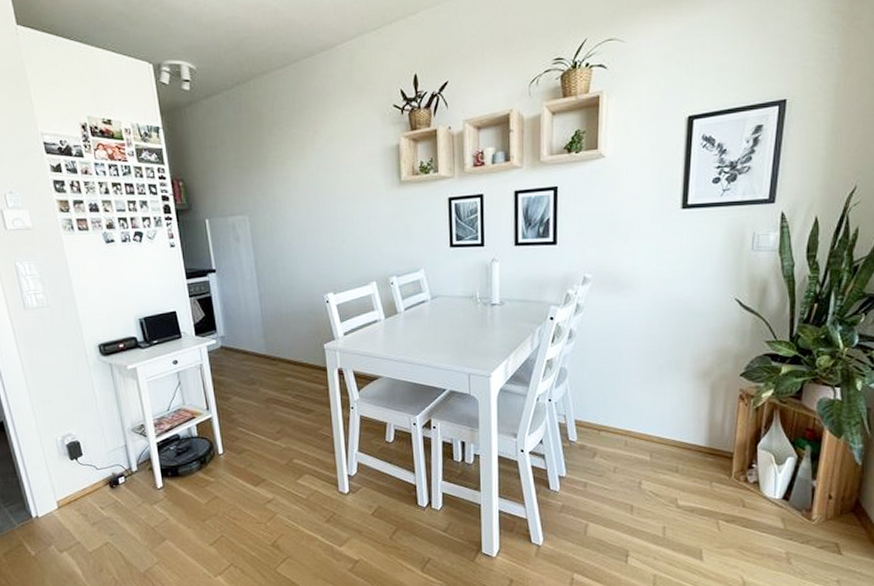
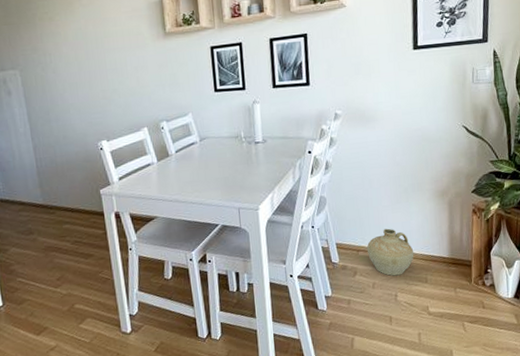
ceramic jug: none [609,408,665,462] -> present [366,228,414,276]

